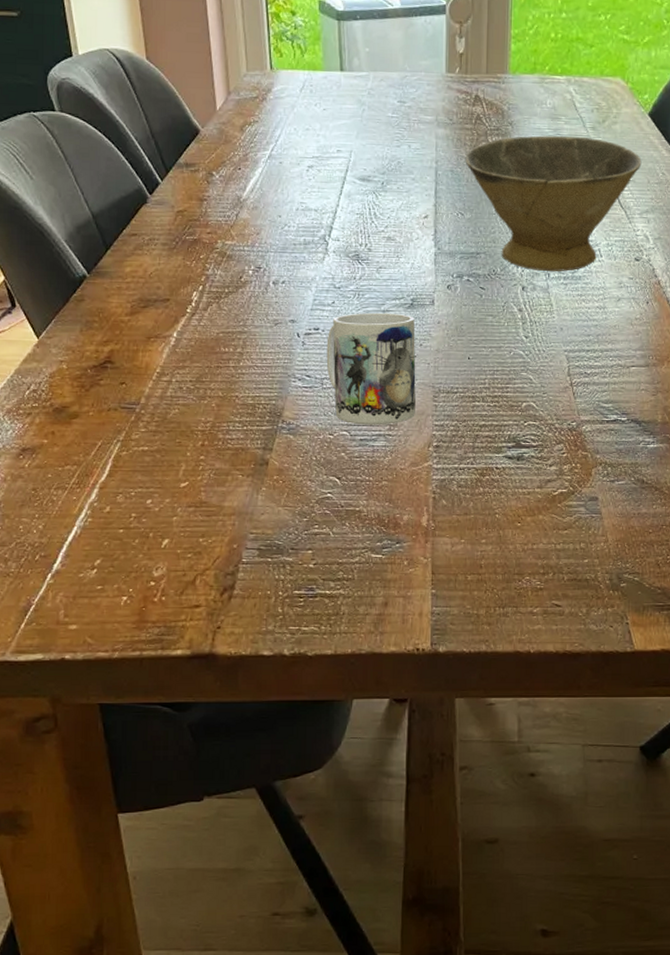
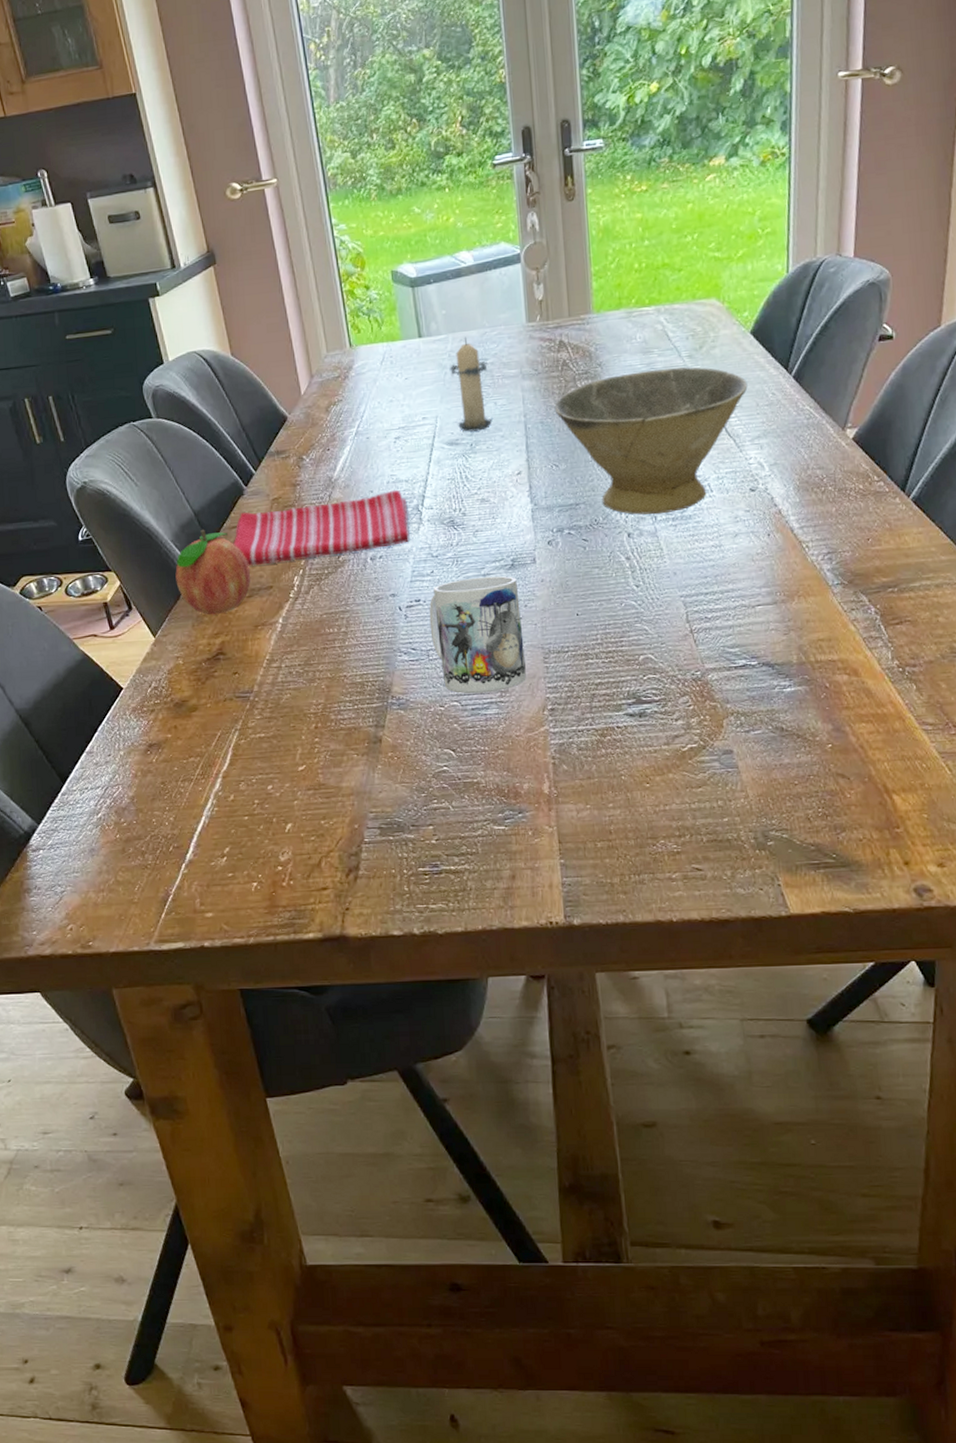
fruit: none [66,232,147,322] -> present [175,529,250,615]
dish towel: none [131,217,315,277] -> present [233,489,410,566]
candle: none [368,77,406,171] -> present [449,336,493,432]

